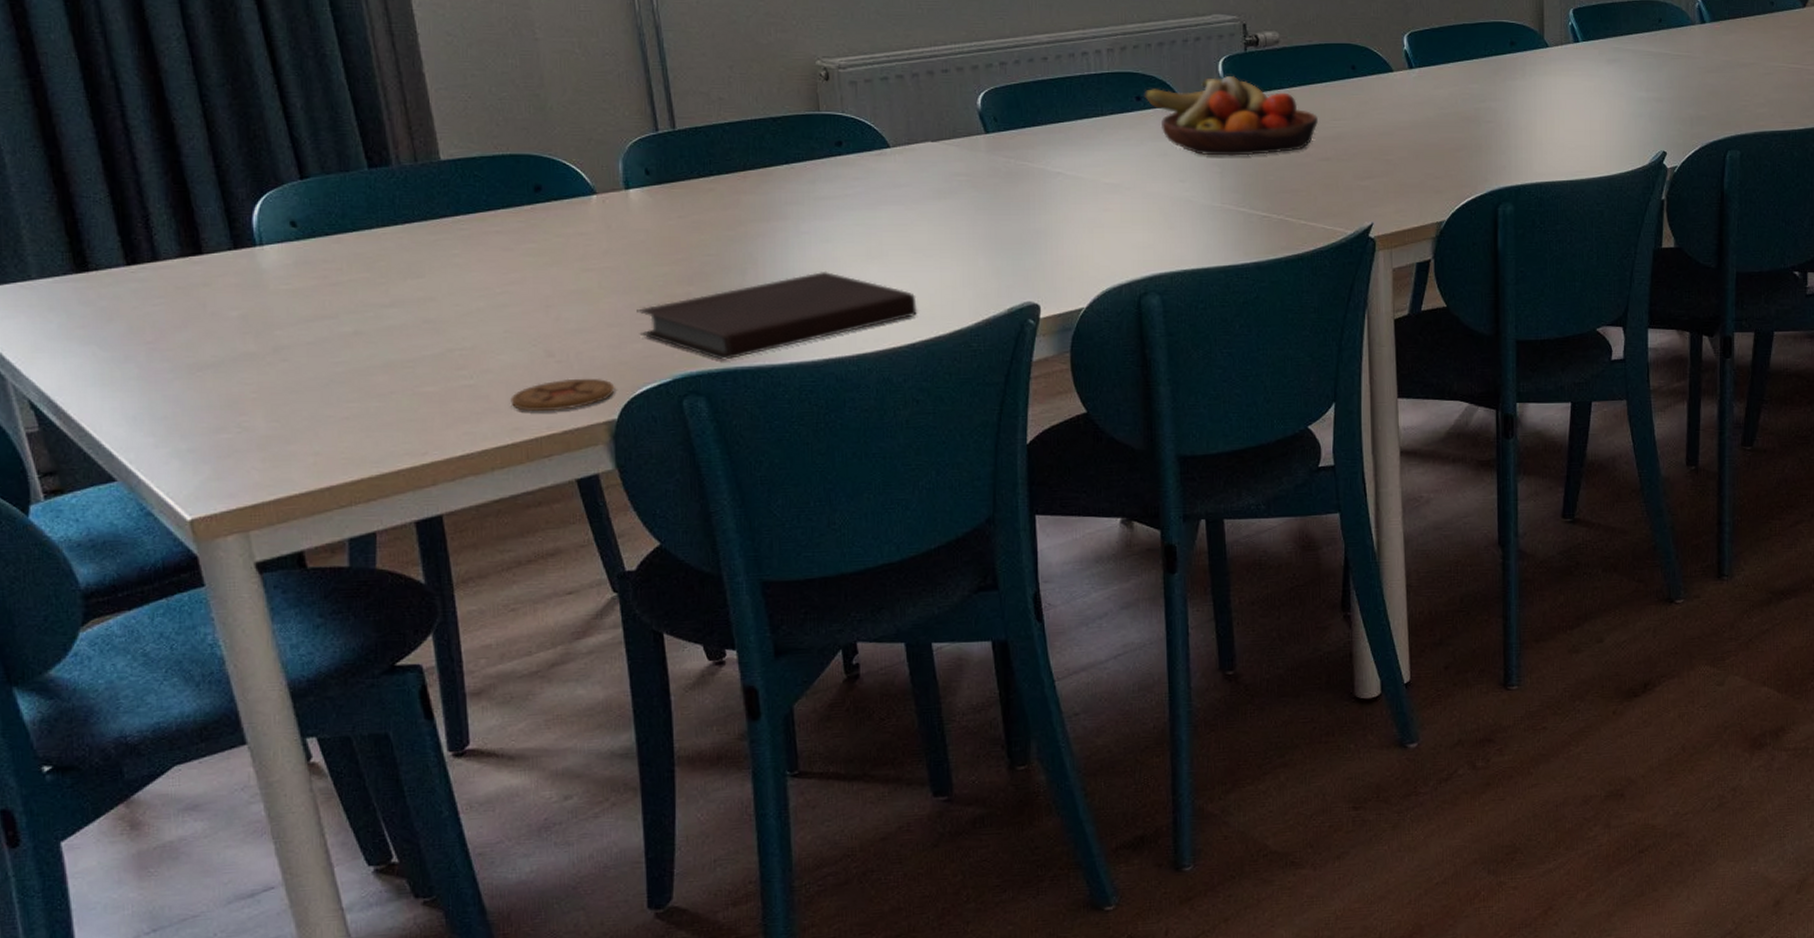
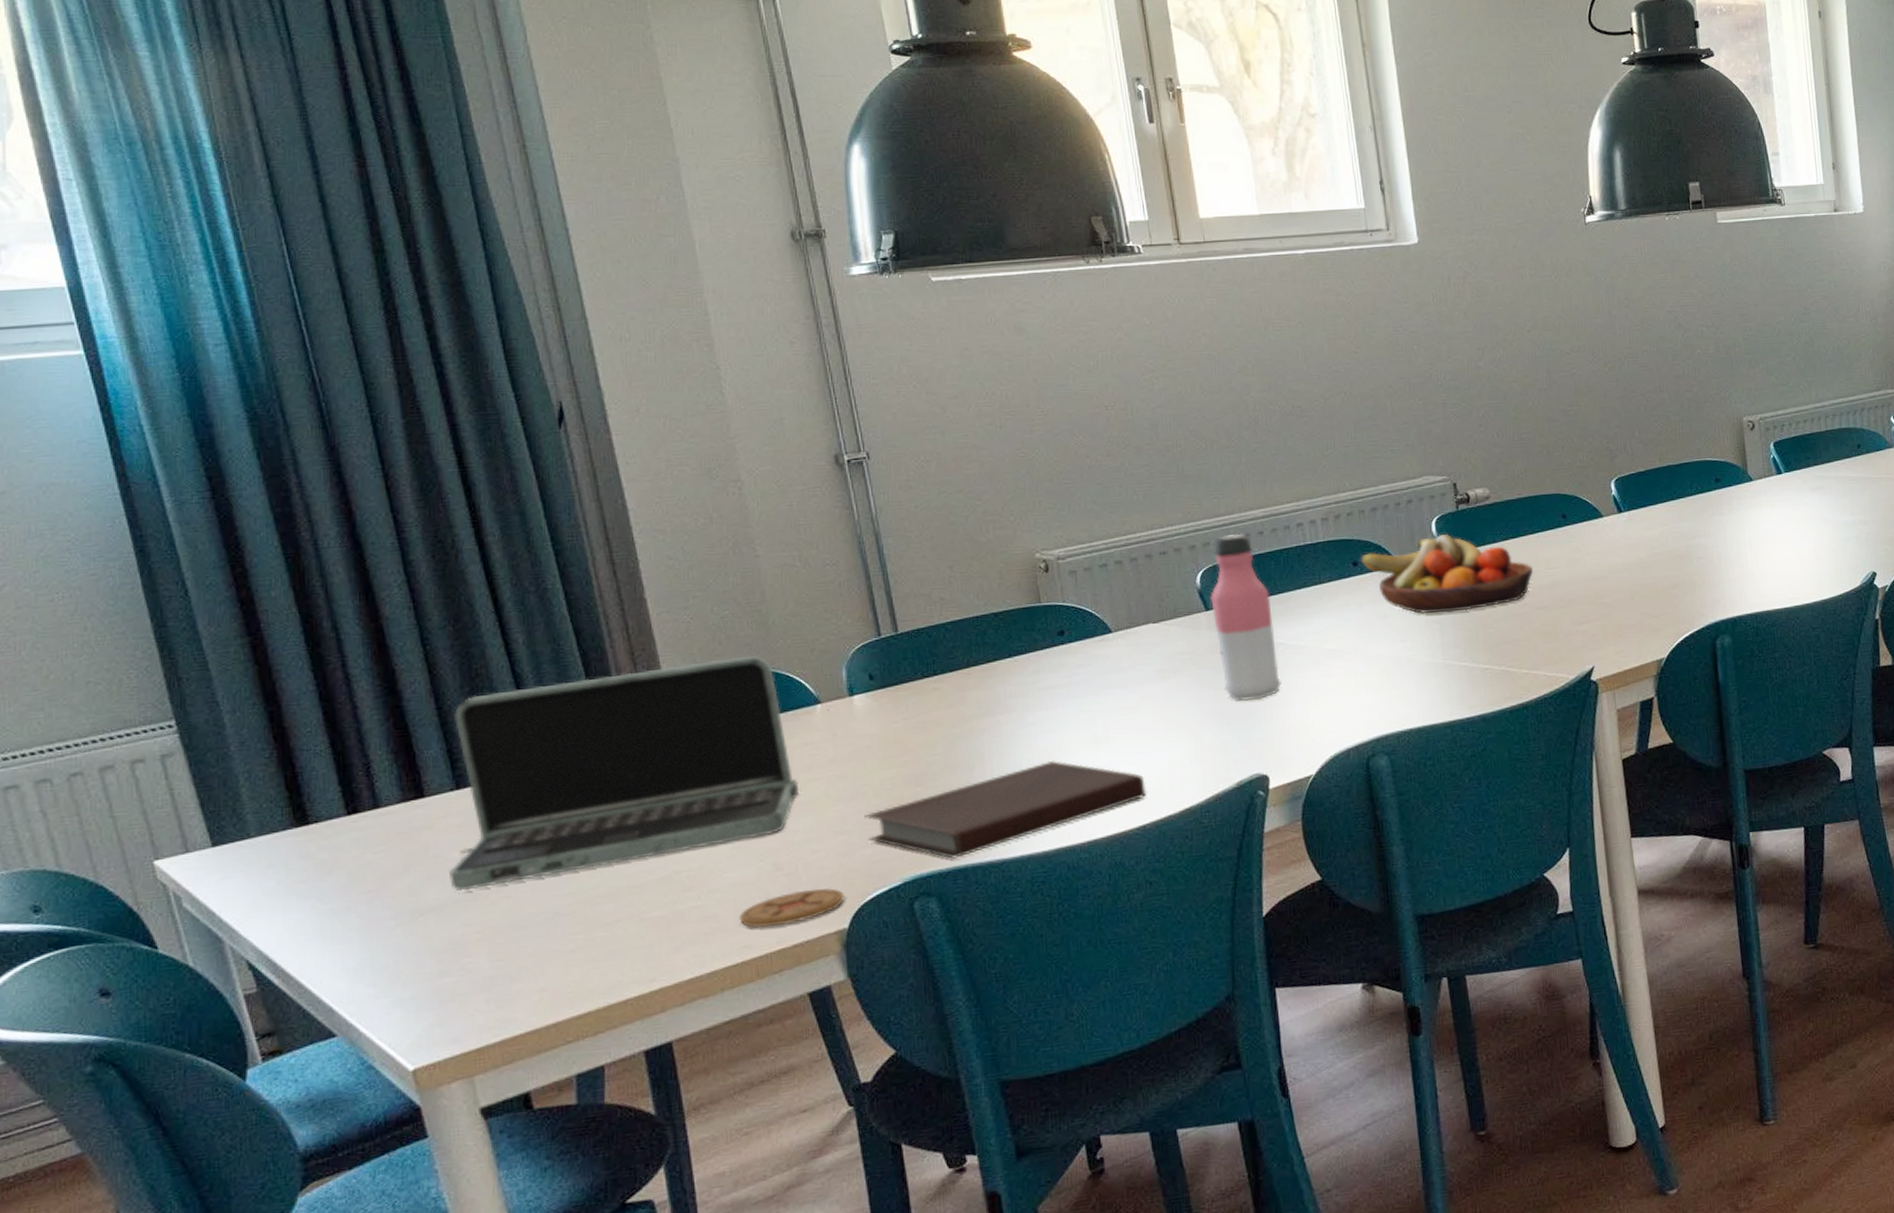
laptop: none [227,140,573,349] -> present [449,655,800,890]
water bottle: none [991,57,1058,228] -> present [1210,533,1282,701]

